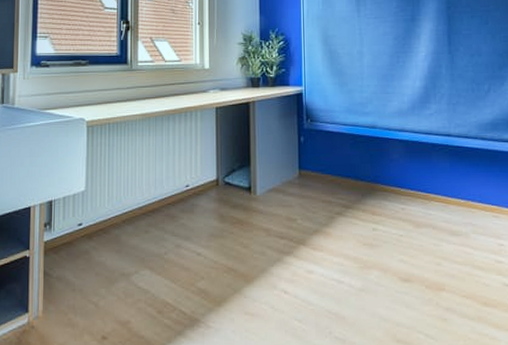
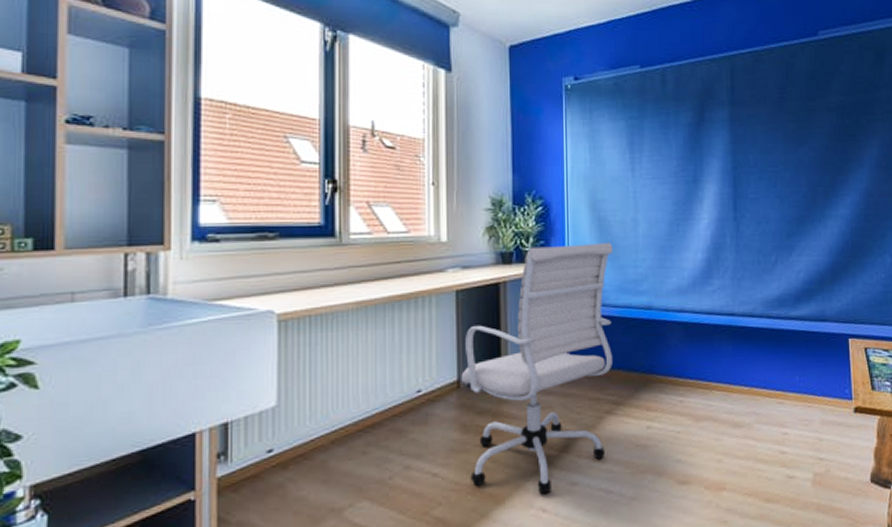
office chair: none [219,70,342,279] -> present [461,242,613,495]

